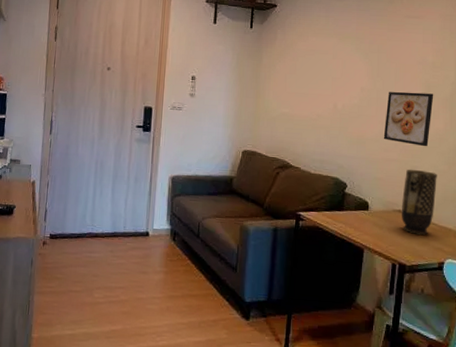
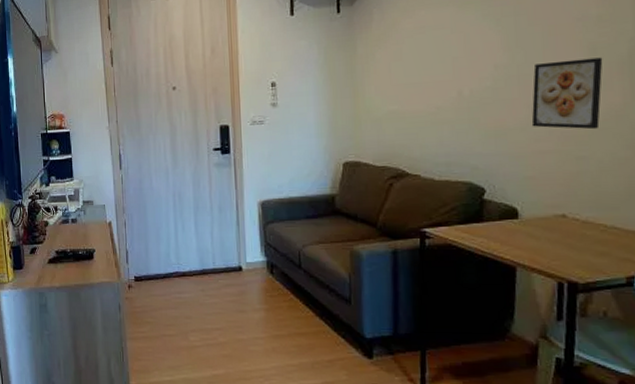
vase: present [402,169,437,235] -> none [566,160,617,243]

